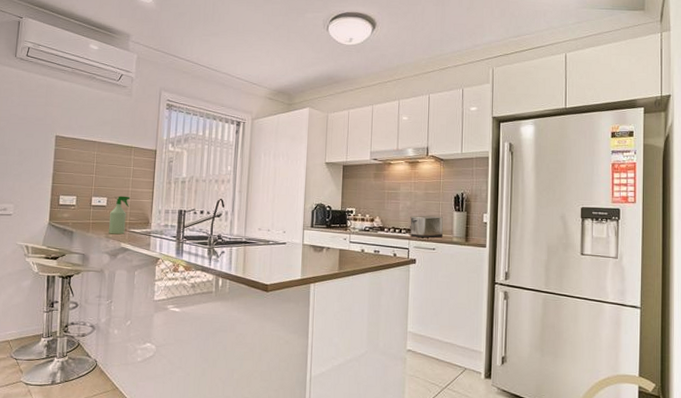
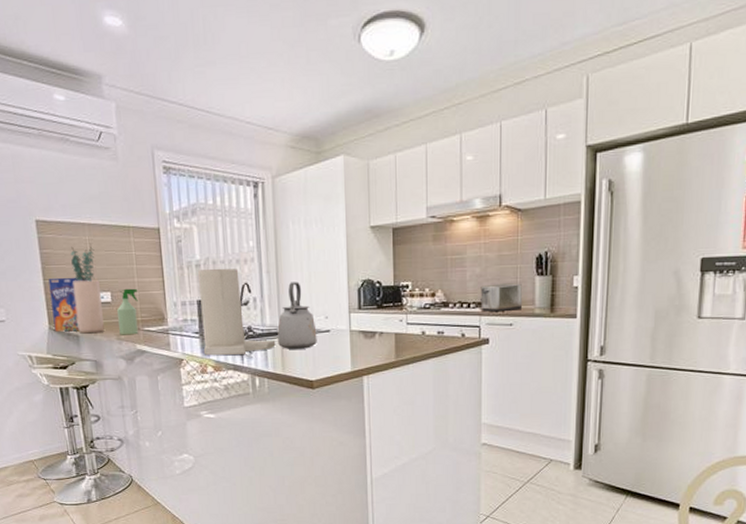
cereal box: none [53,183,94,228] -> present [48,278,93,332]
vase: none [73,157,100,231] -> present [70,243,104,334]
paper towel: none [178,185,240,259] -> present [197,268,276,356]
kettle: none [241,201,275,257] -> present [277,282,317,349]

